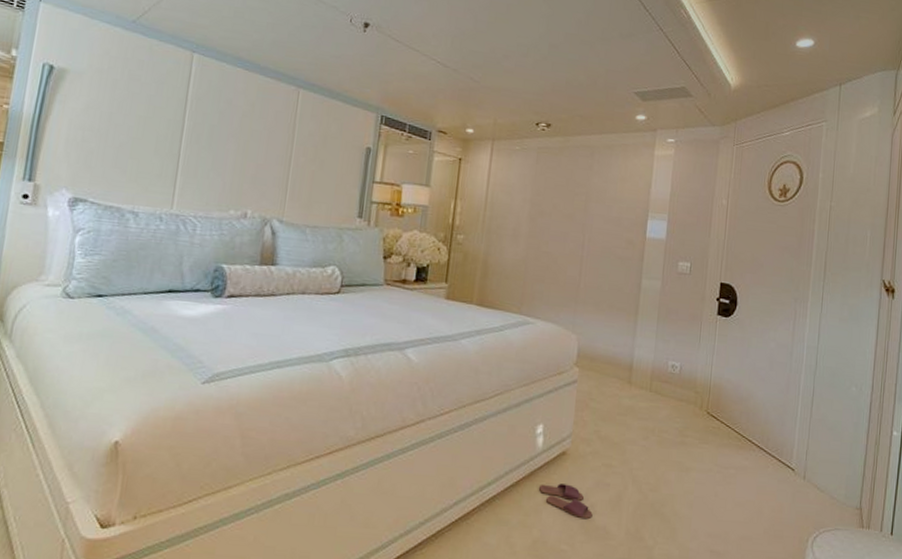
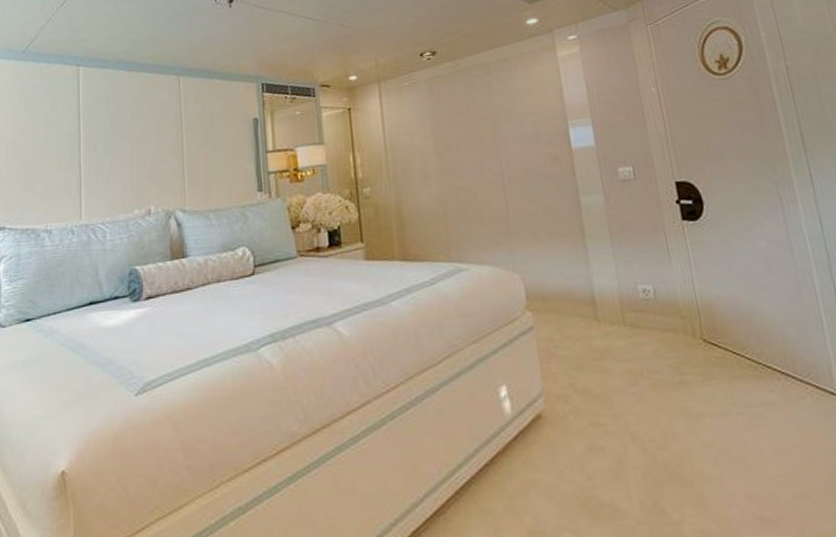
slippers: present [539,483,593,518] -> none [519,454,593,495]

